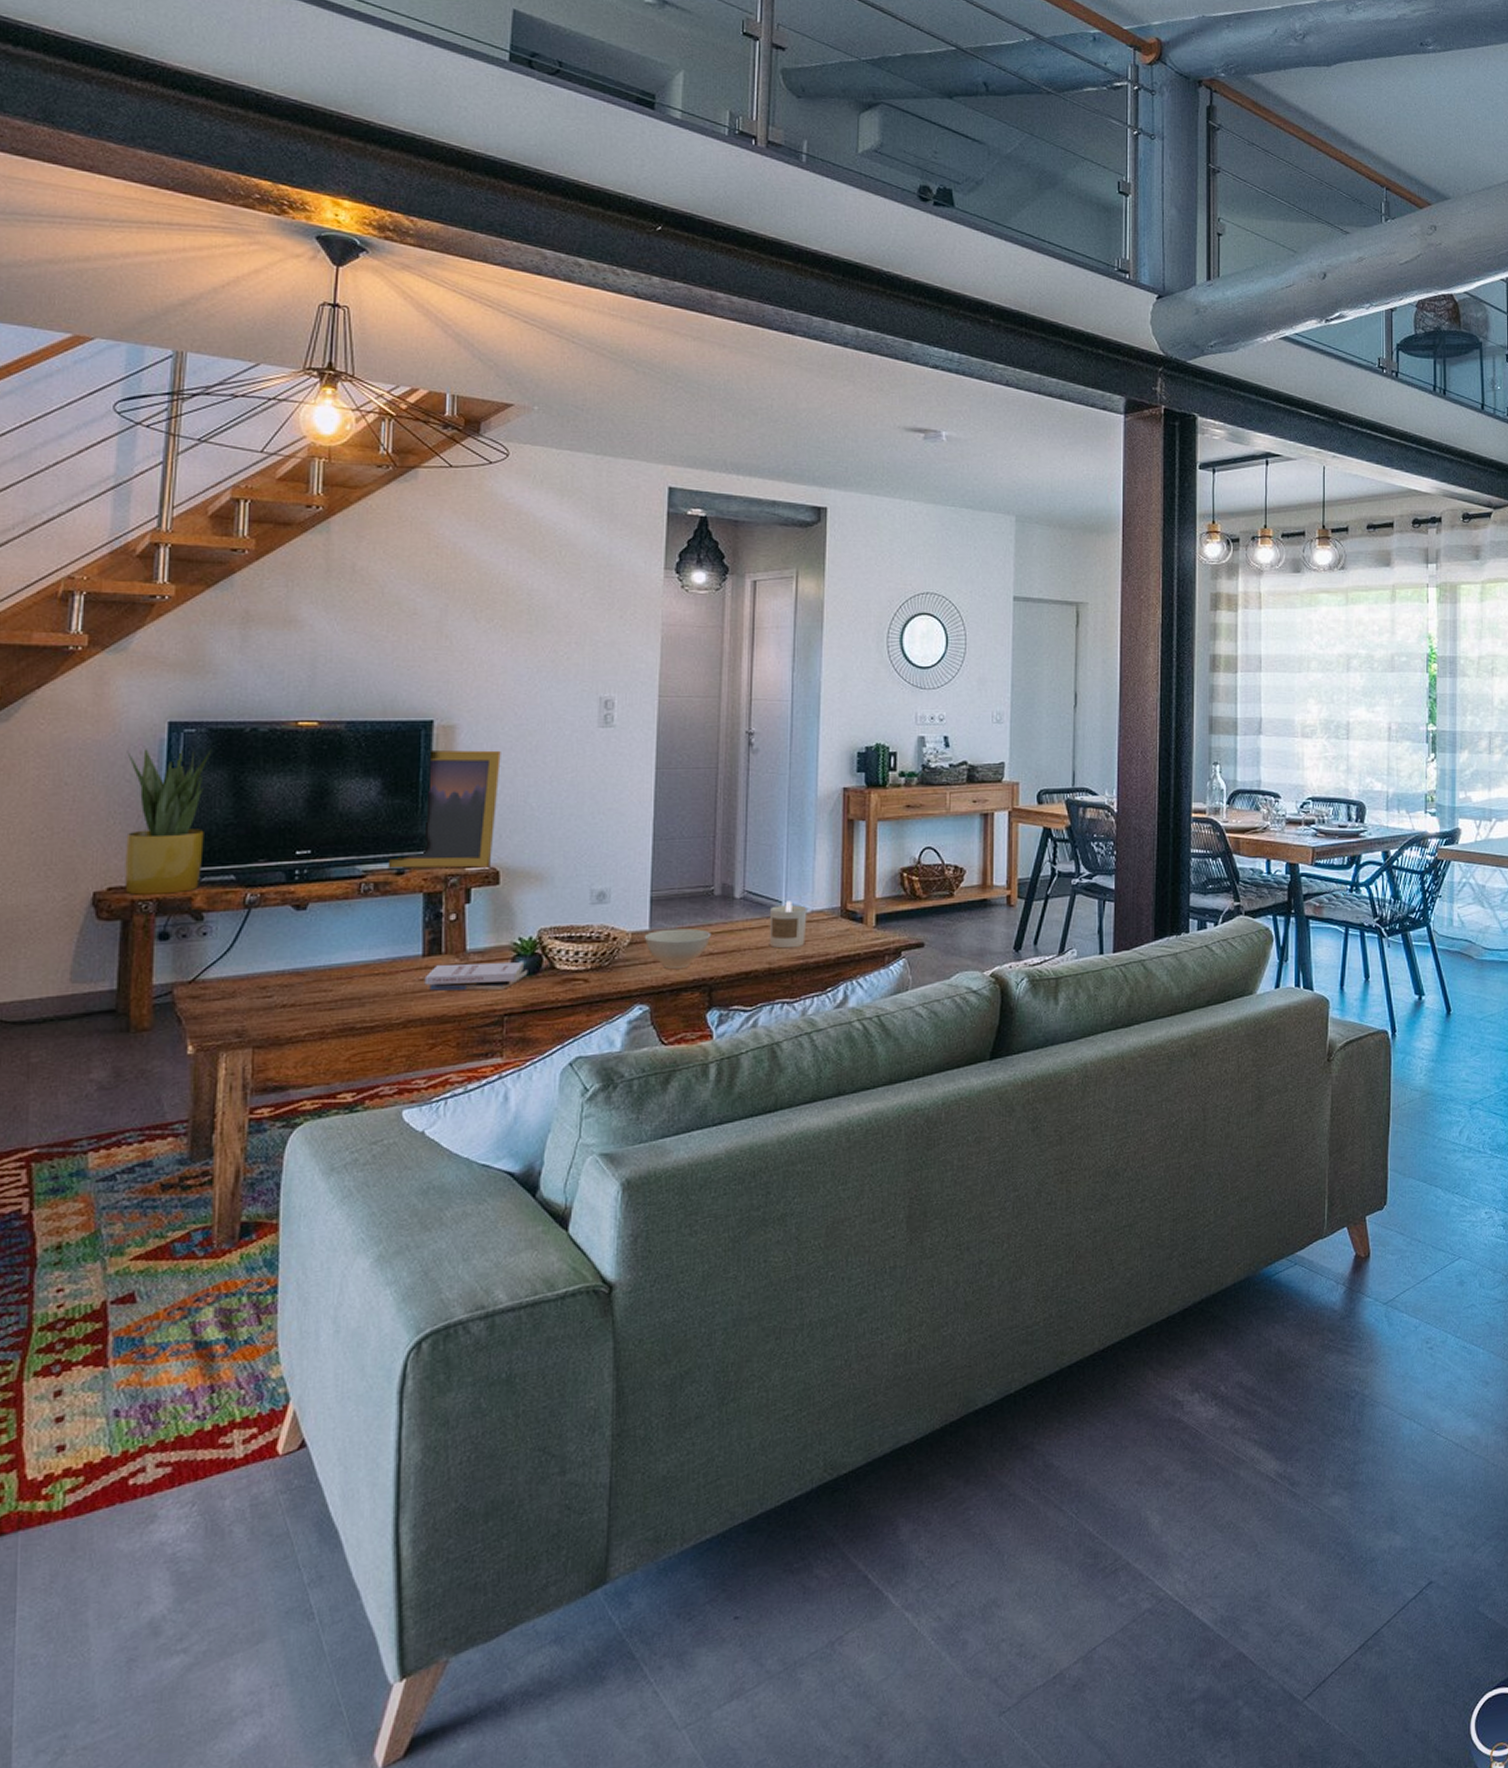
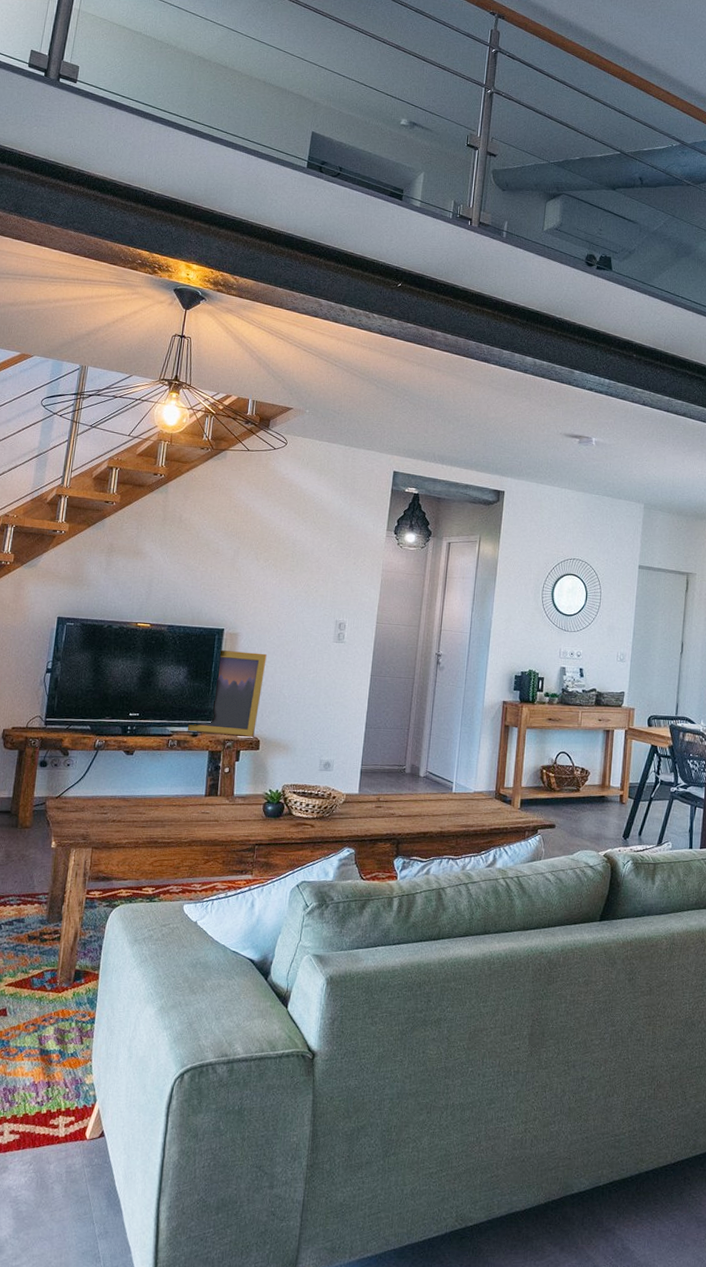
planter: present [124,748,214,896] -> none [22,634,84,736]
books: present [424,962,528,992] -> none [205,803,274,827]
bowl: present [644,928,712,970] -> none [354,794,402,825]
candle: present [769,901,807,949] -> none [442,782,471,819]

